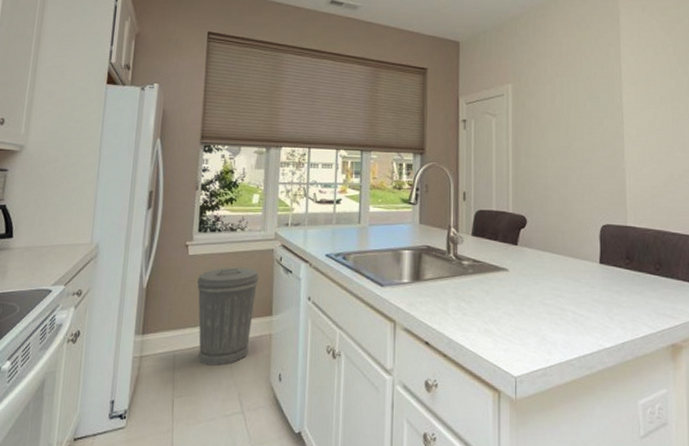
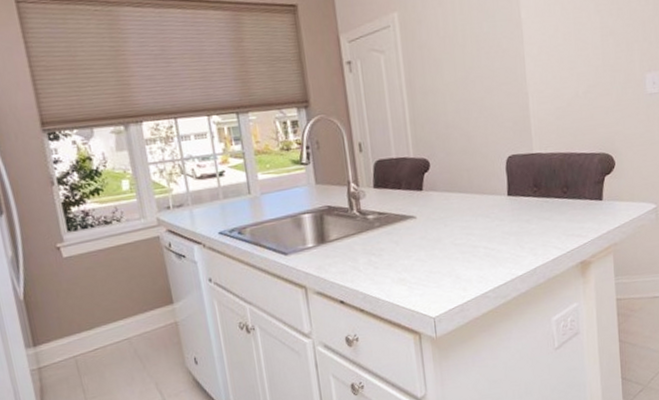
trash can: present [197,267,259,366] -> none [80,259,156,364]

